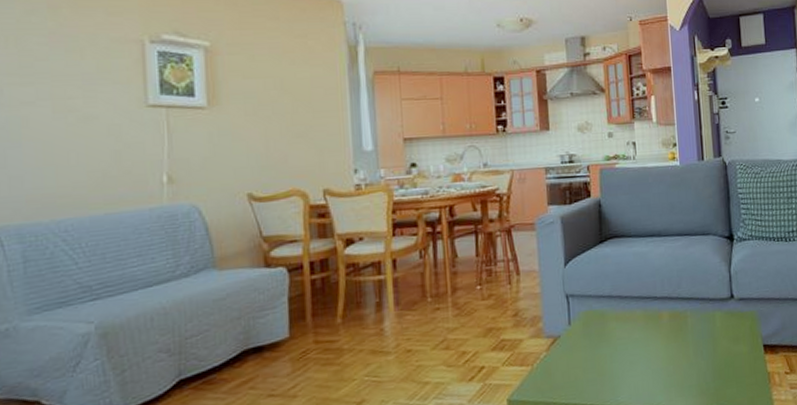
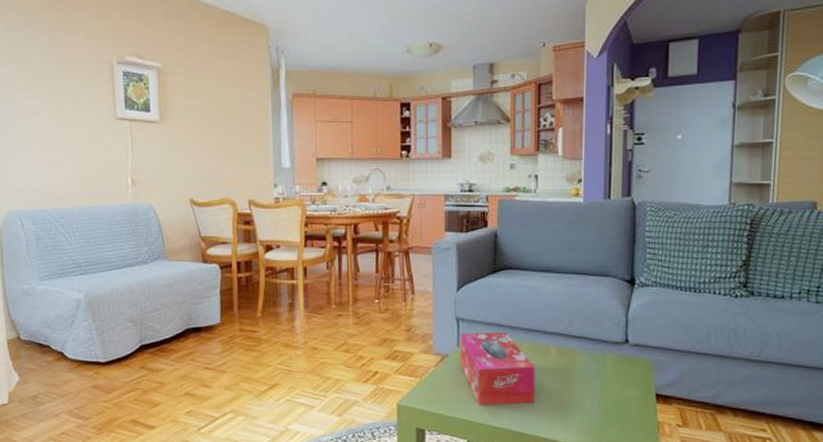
tissue box: none [570,303,652,386] -> present [459,332,535,406]

